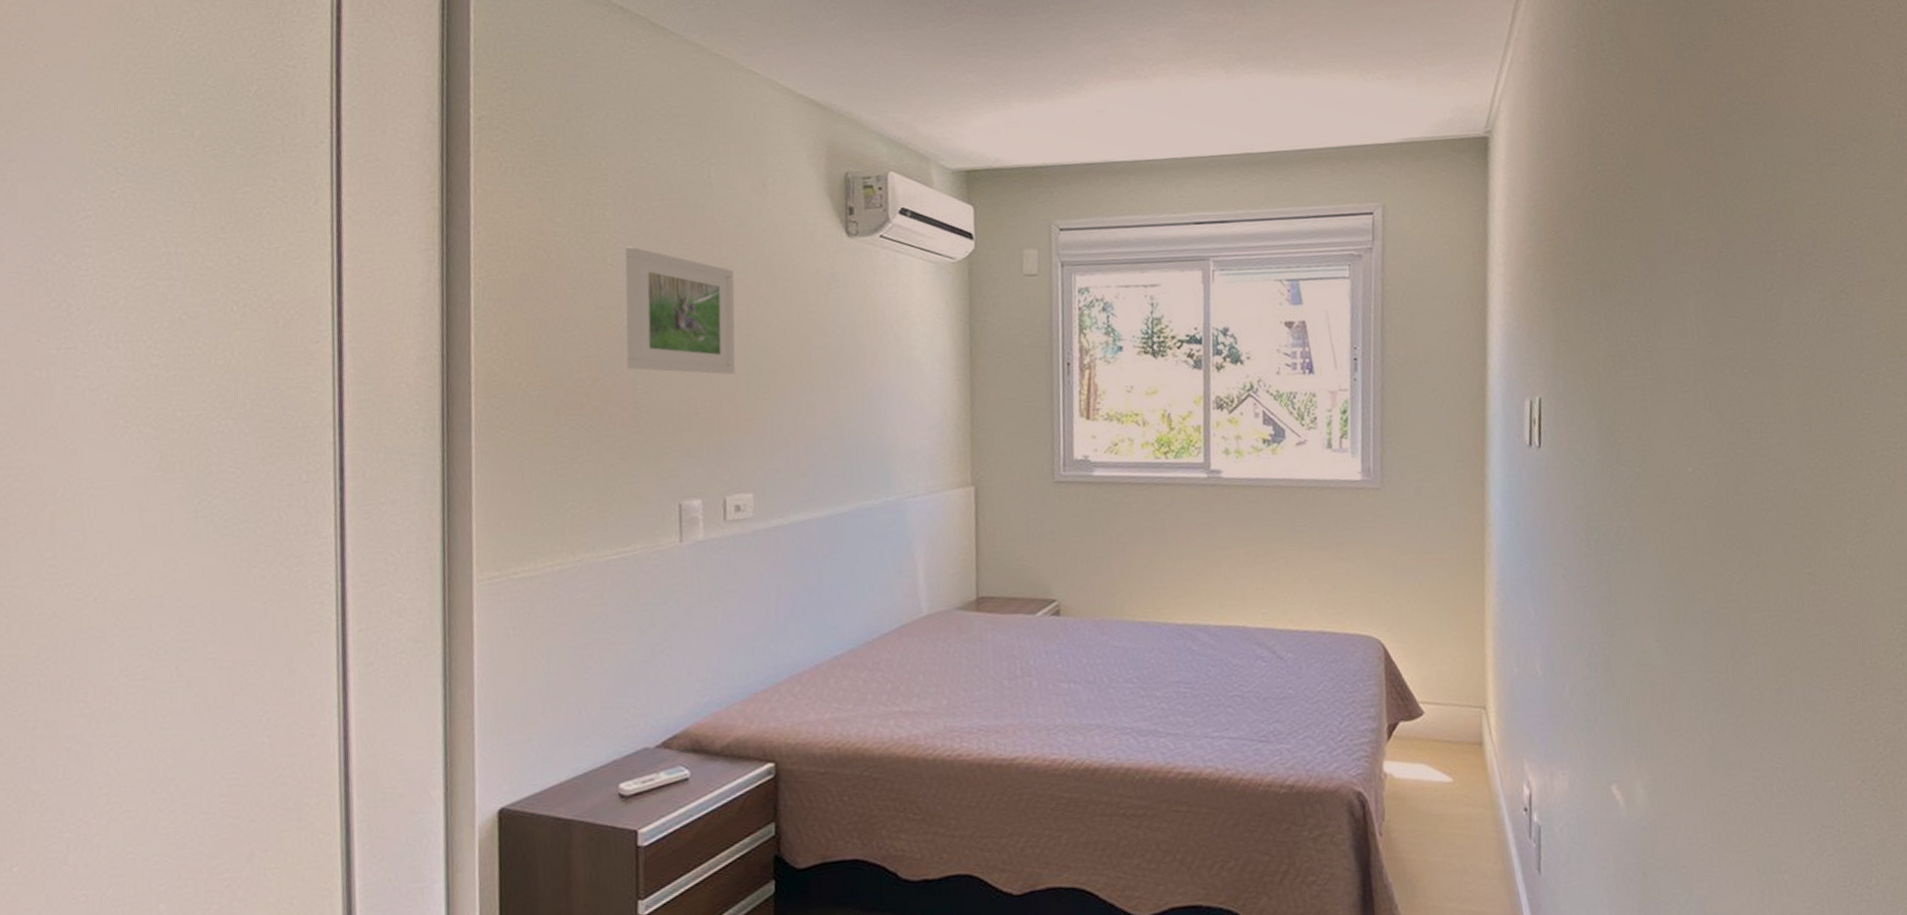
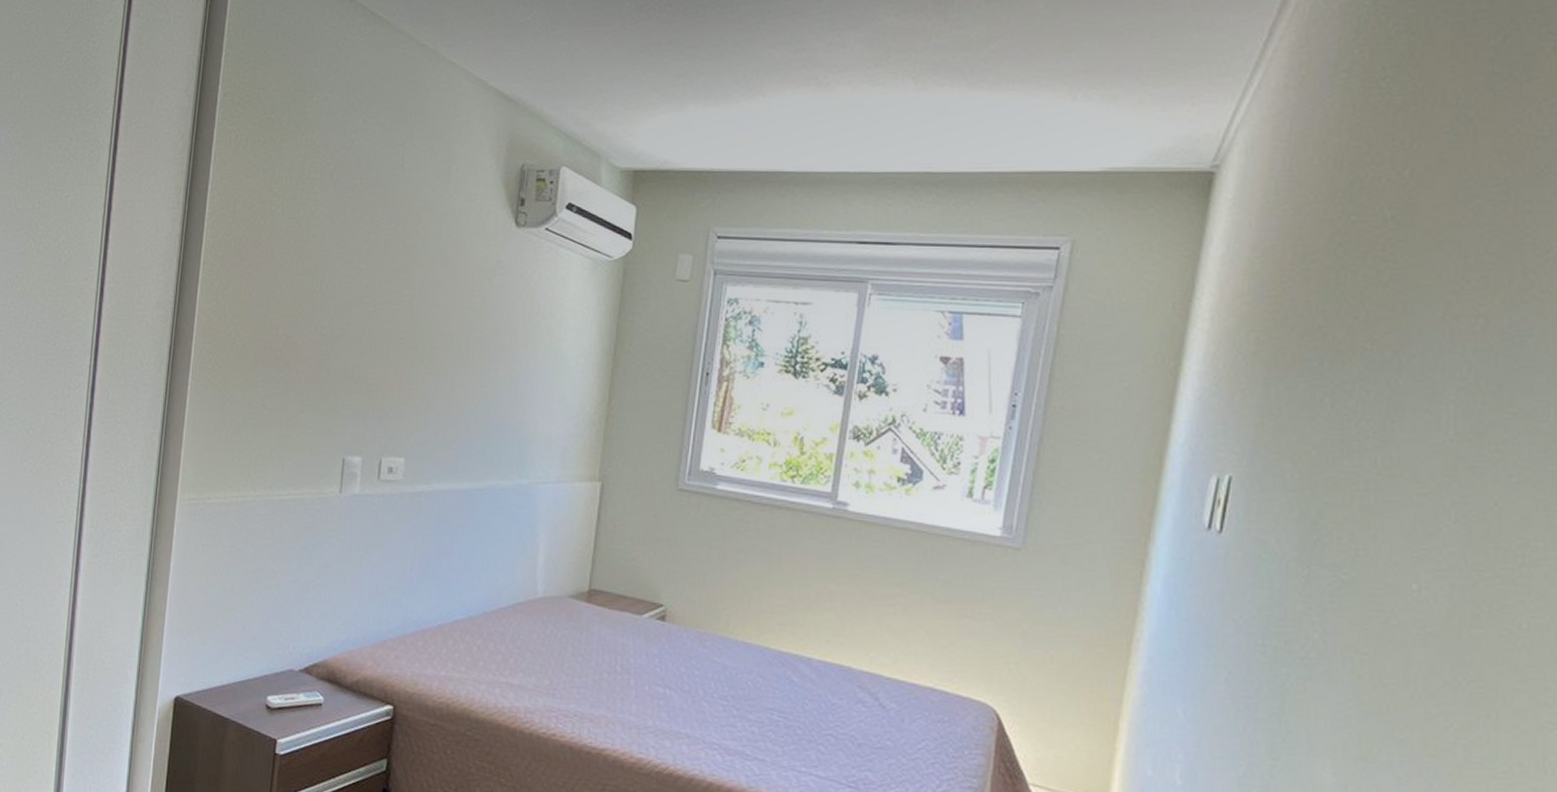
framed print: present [625,246,736,375] -> none [316,219,414,346]

